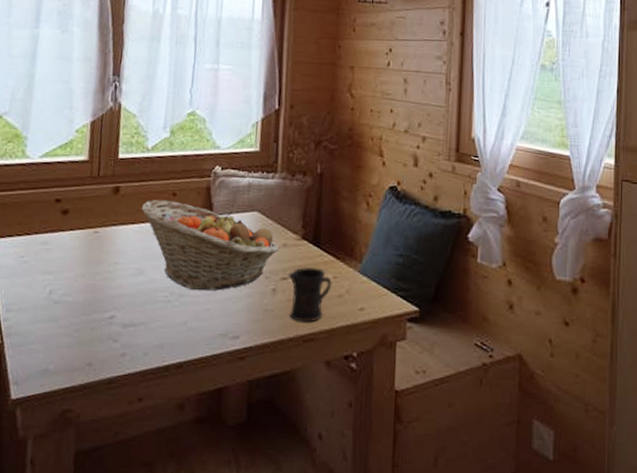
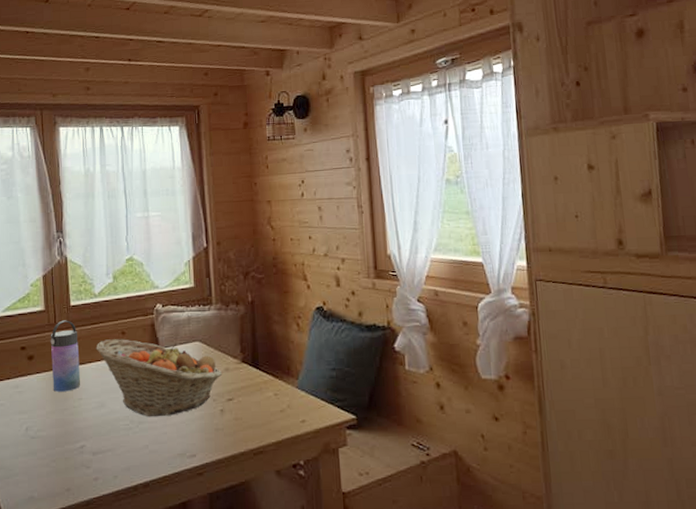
water bottle: none [86,173,123,254] -> present [50,320,80,392]
mug: present [288,267,332,323] -> none [233,387,274,438]

